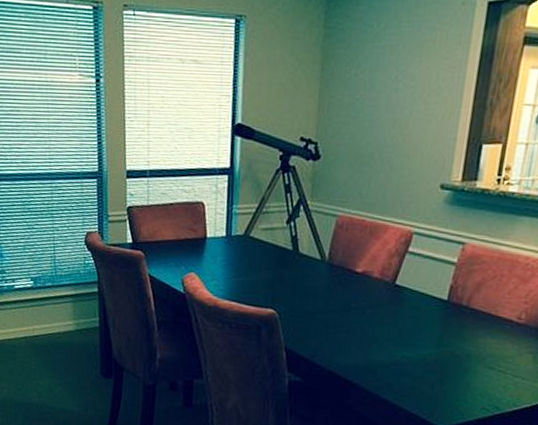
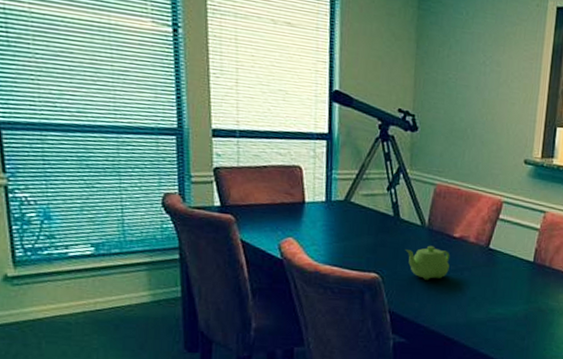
teapot: none [304,281,352,318] -> present [406,245,450,280]

